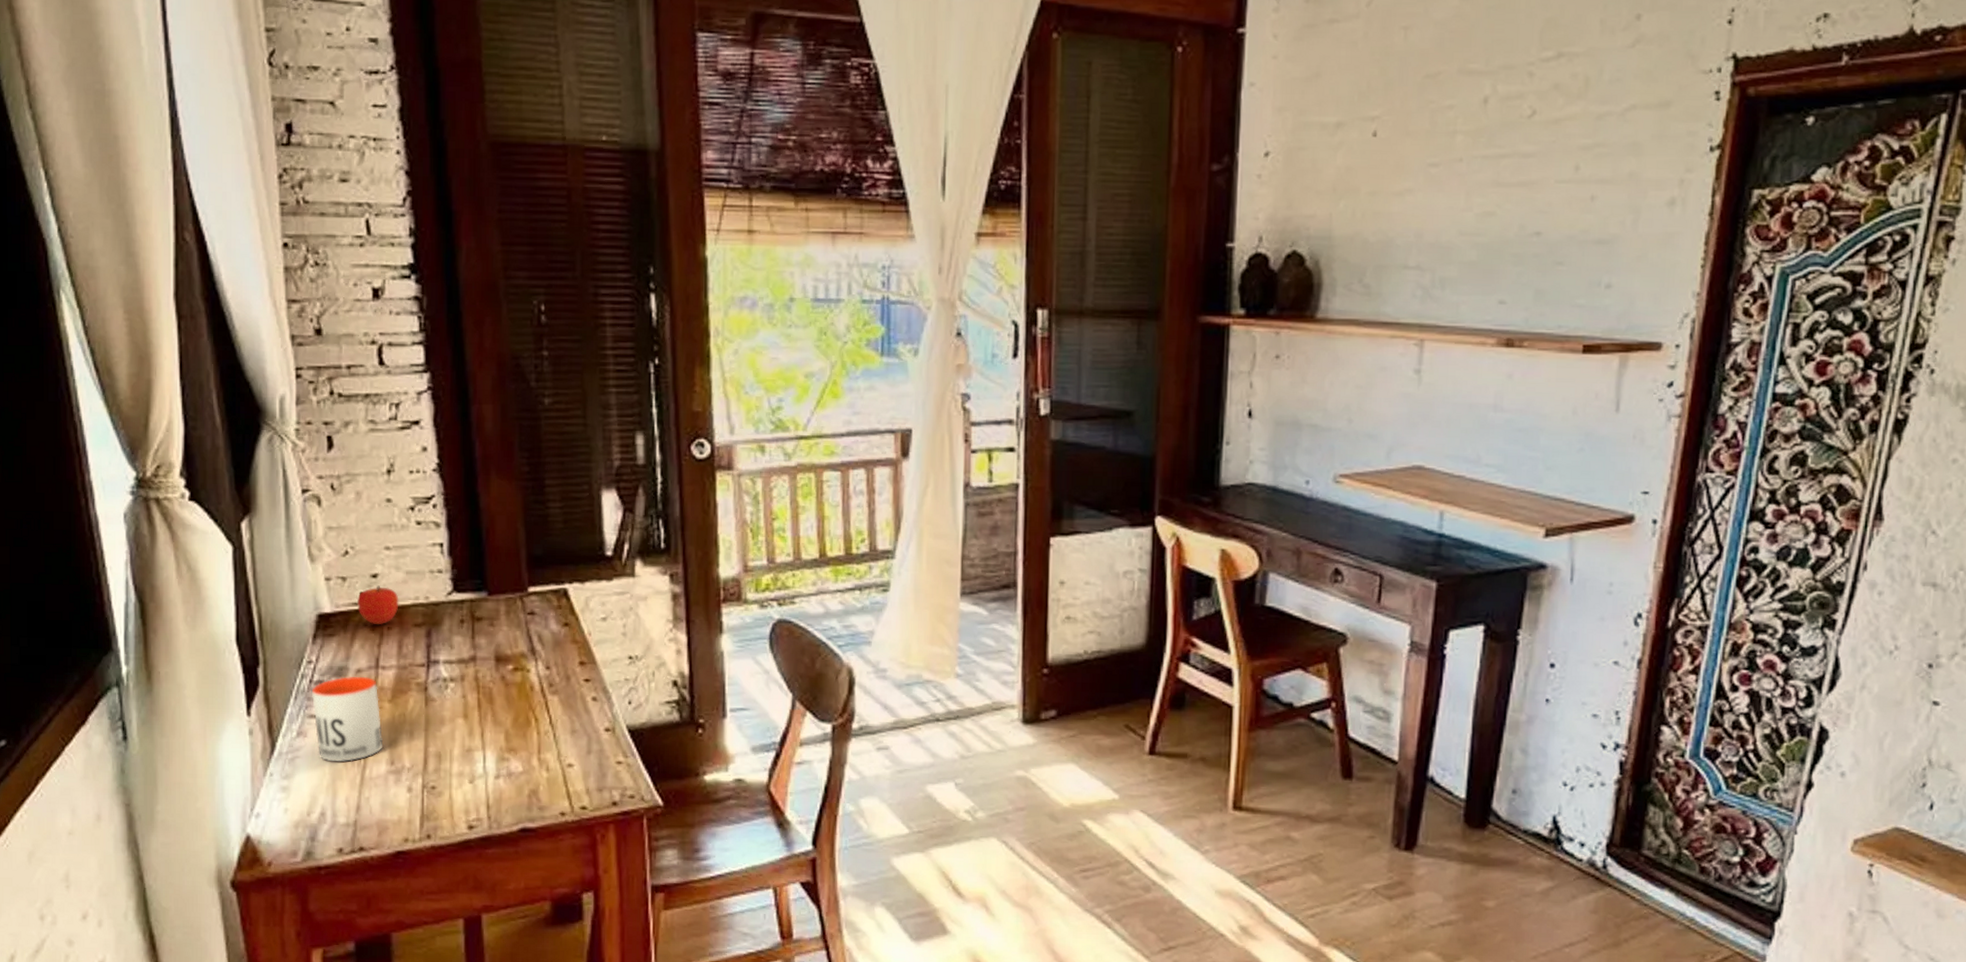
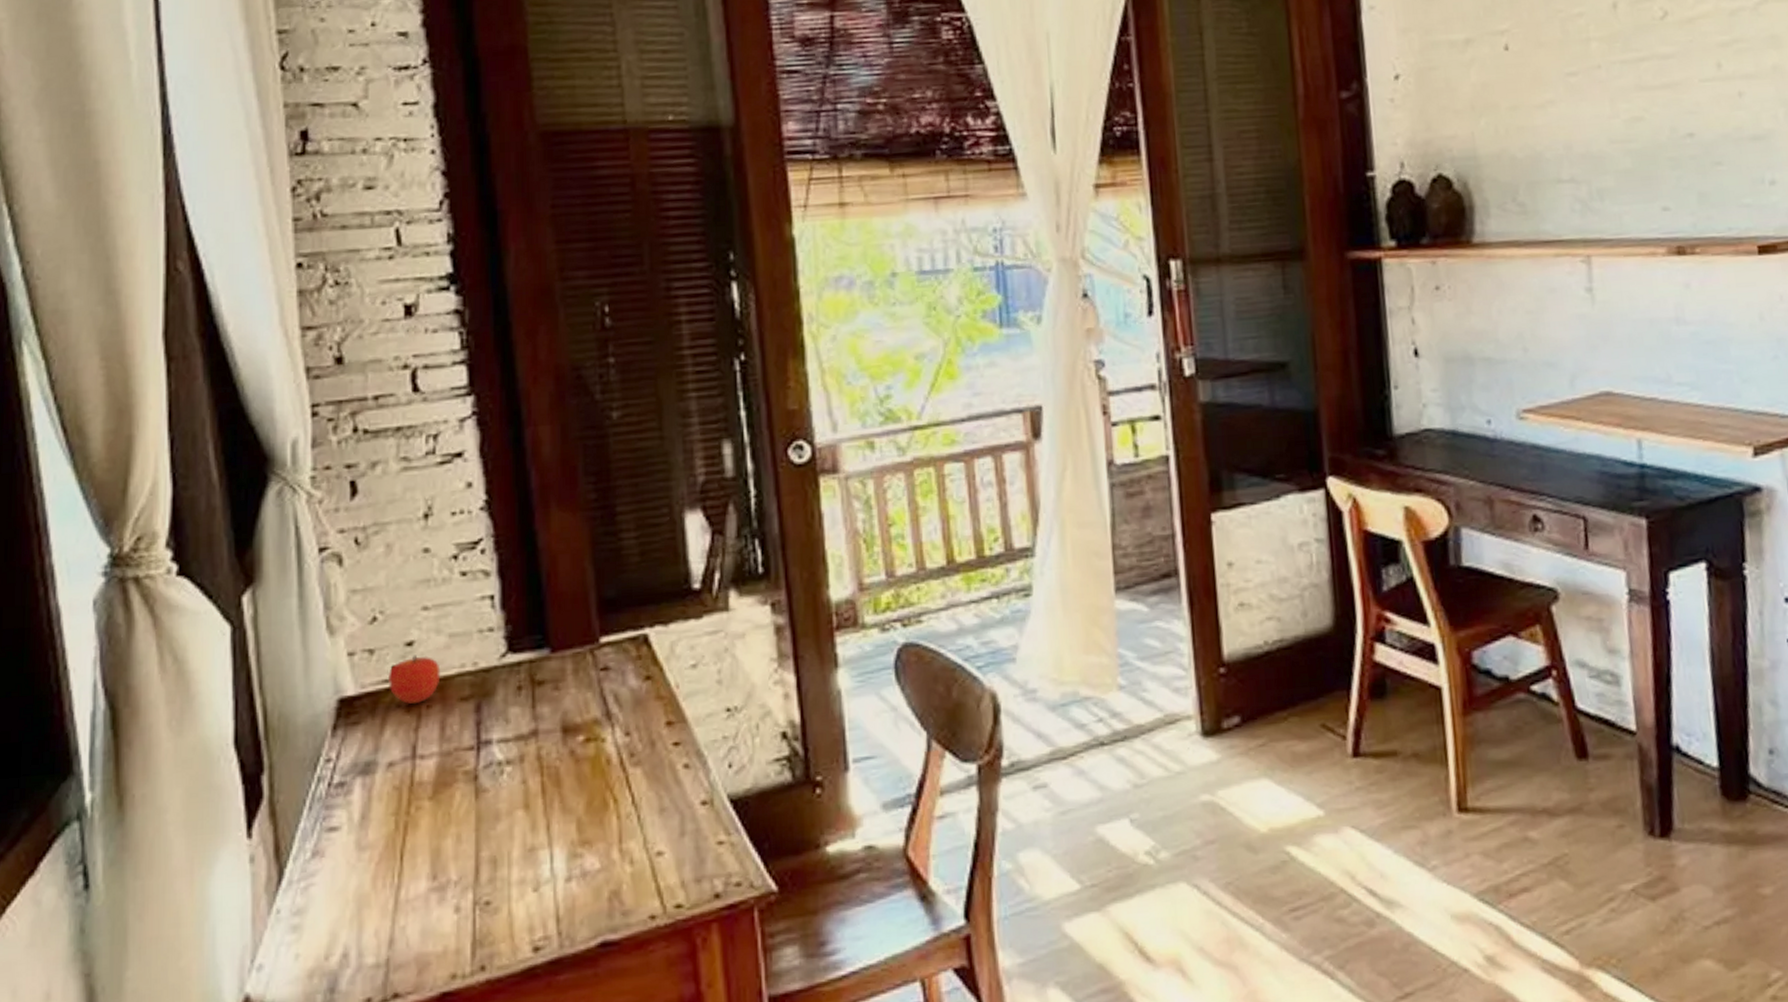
mug: present [312,676,384,762] -> none [331,770,423,885]

